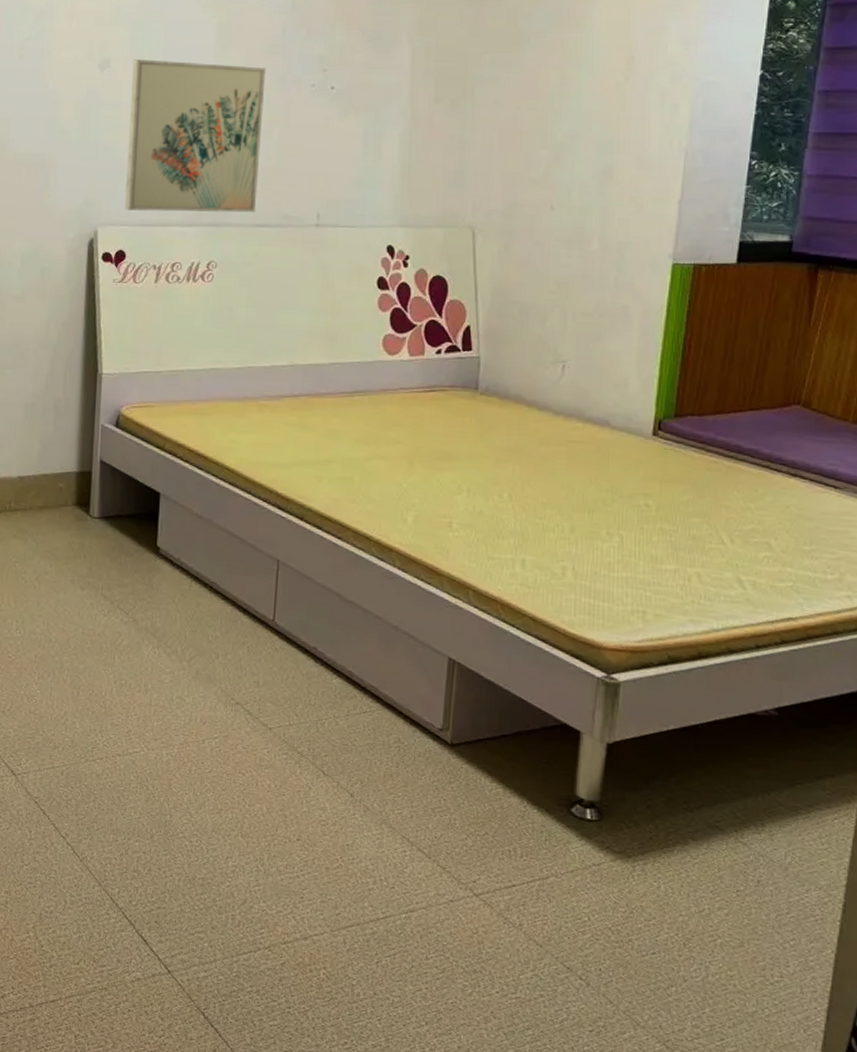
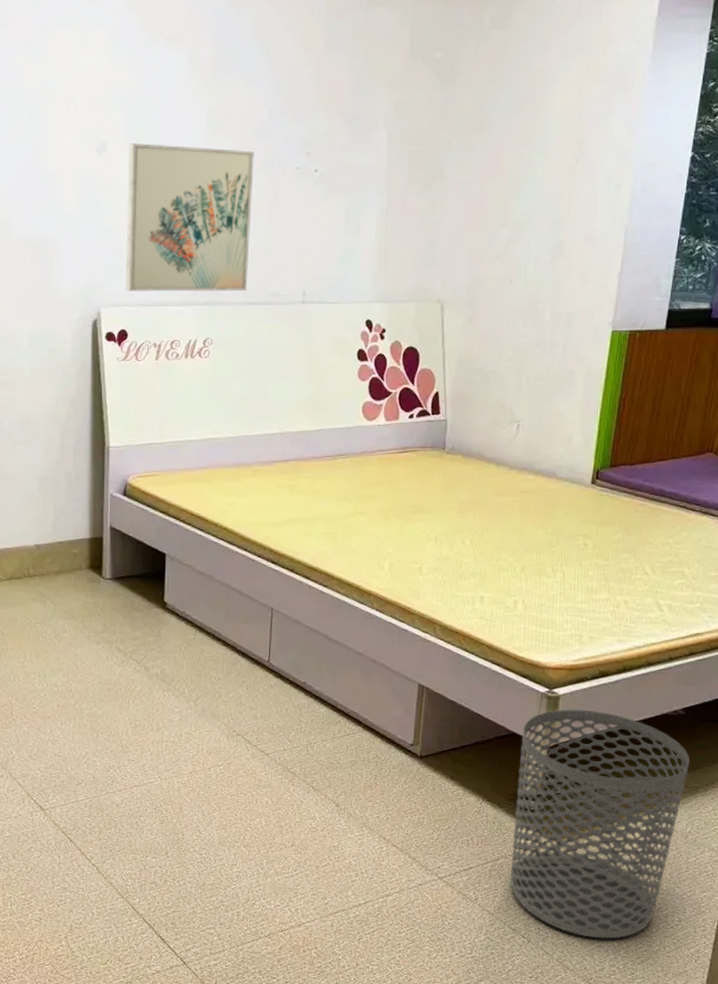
waste bin: none [562,699,786,992] -> present [510,709,689,939]

